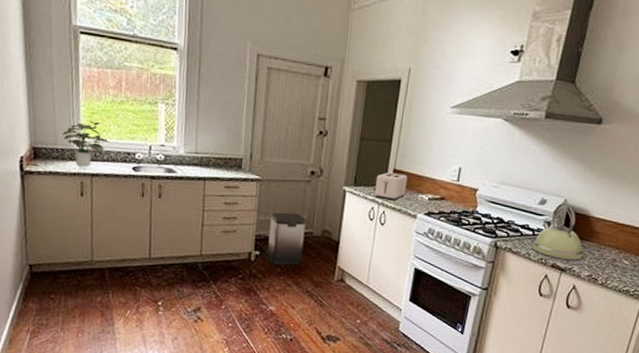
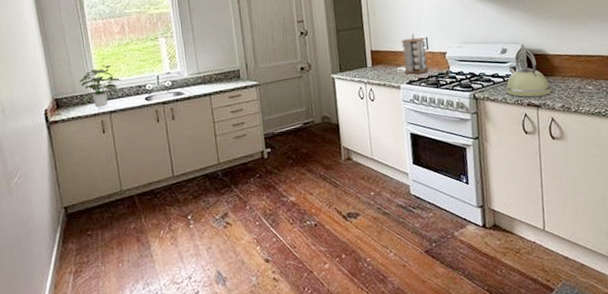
pedal bin: present [267,212,306,266] -> none [274,107,310,159]
toaster: present [373,172,408,201] -> none [357,53,386,79]
spice rack: none [424,159,460,208] -> present [401,33,429,75]

